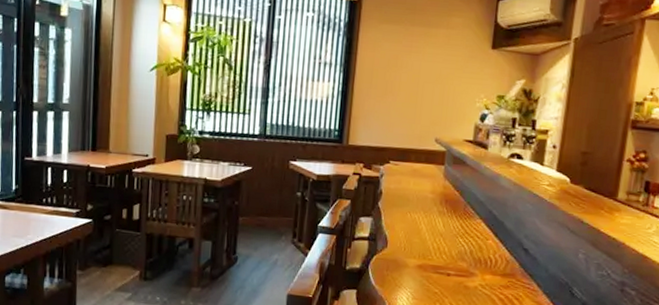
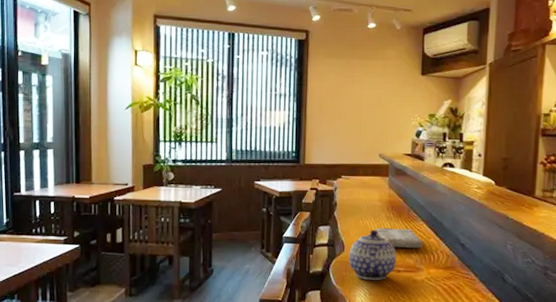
teapot: none [391,224,447,284] -> present [348,229,396,281]
washcloth: none [425,223,479,251] -> present [376,228,423,249]

